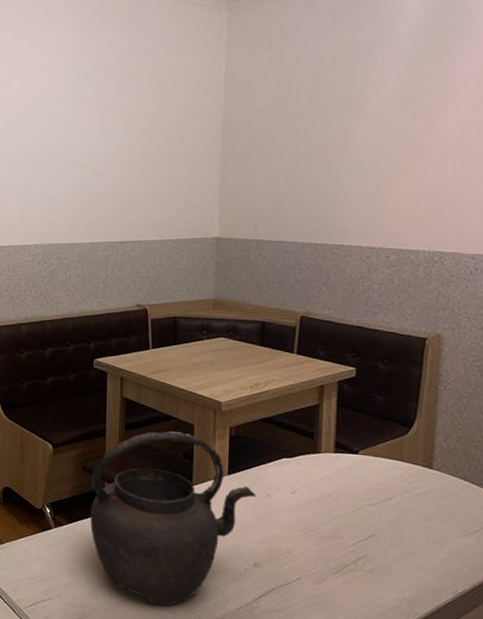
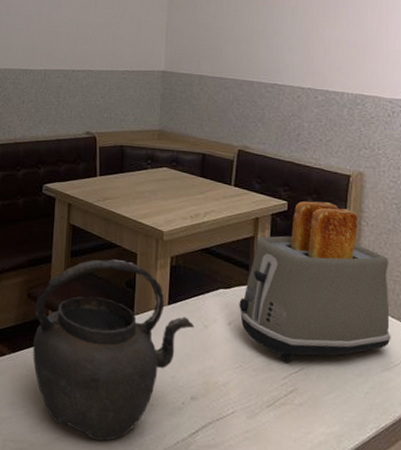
toaster: none [304,366,471,530] -> present [239,201,391,363]

